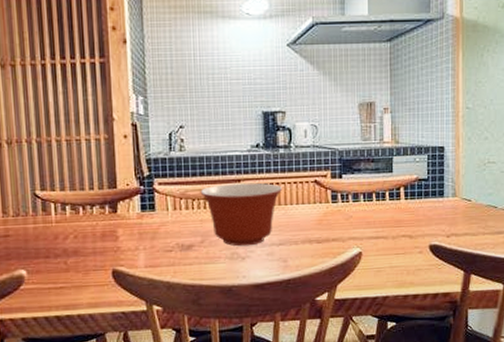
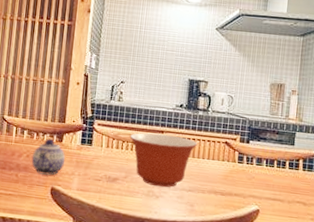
teapot: none [81,210,125,257] -> present [31,138,66,175]

